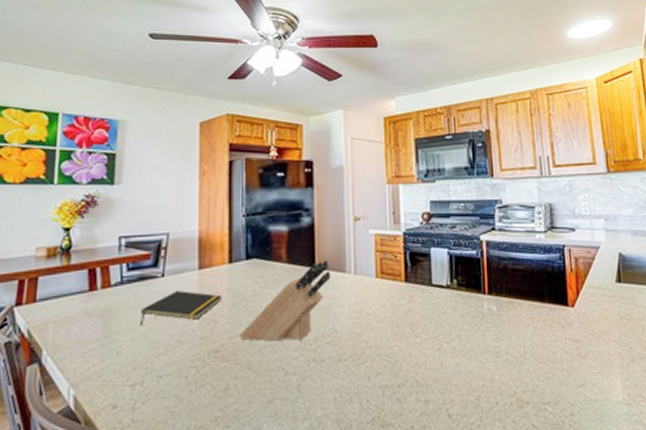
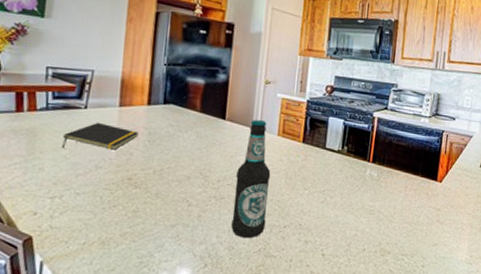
knife block: present [239,260,331,341] -> none [151,114,239,179]
bottle: none [335,263,376,407] -> present [231,120,271,239]

